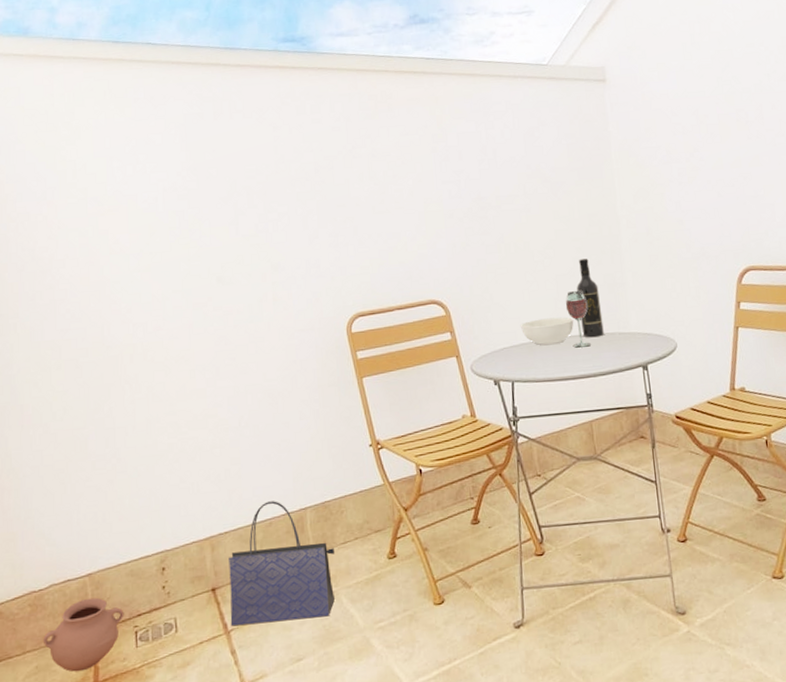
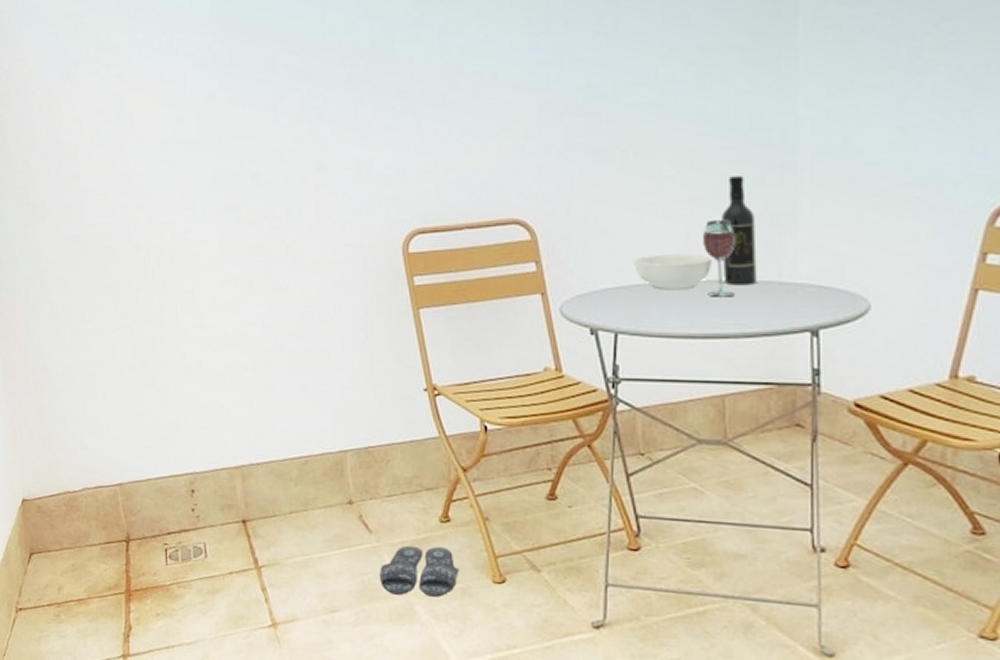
clay pot: present [42,597,125,672] -> none [78,507,155,578]
tote bag: present [228,501,335,627] -> none [260,437,379,572]
slippers: none [338,580,407,633] -> present [379,545,460,597]

